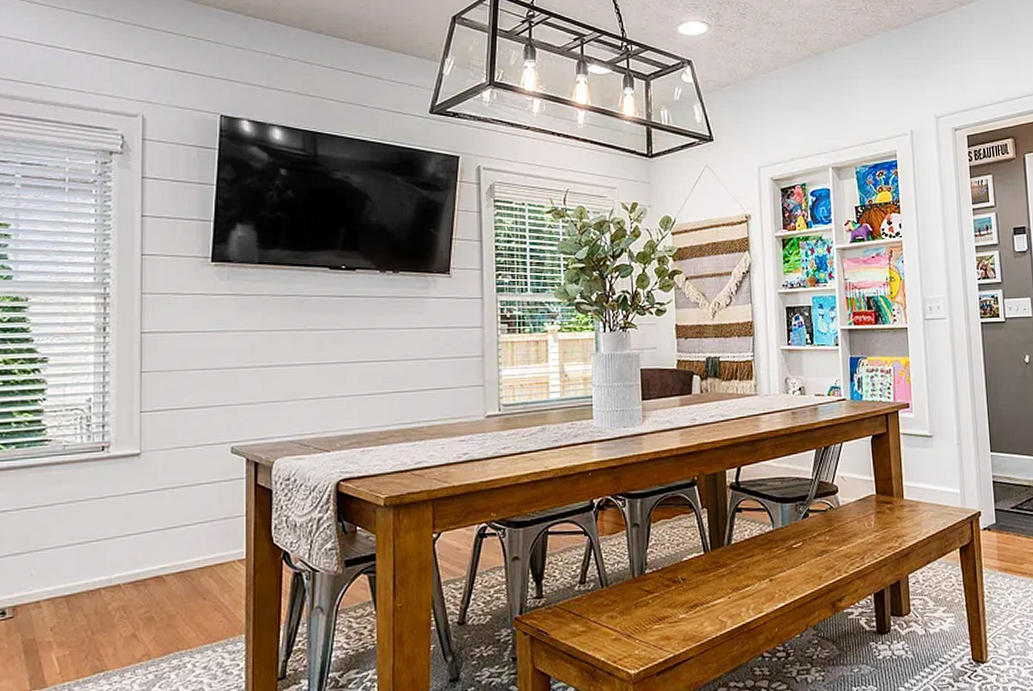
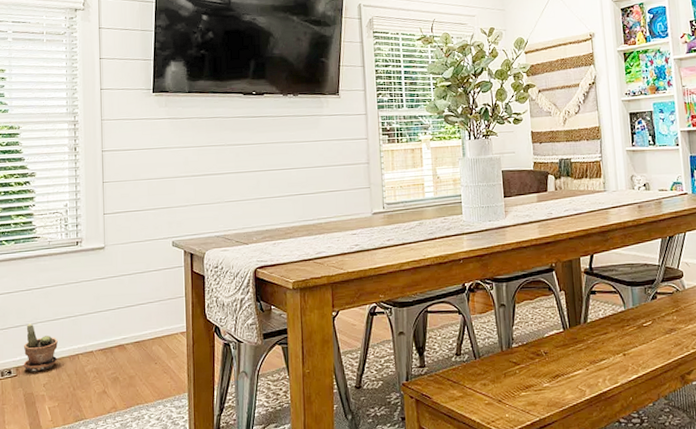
potted plant: none [23,550,72,612] -> present [23,323,58,372]

